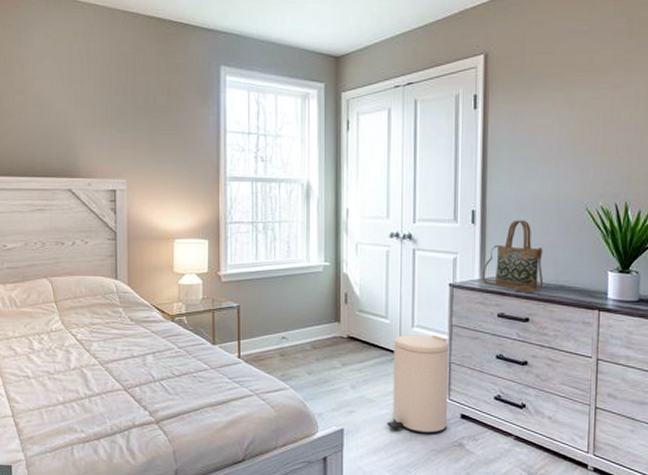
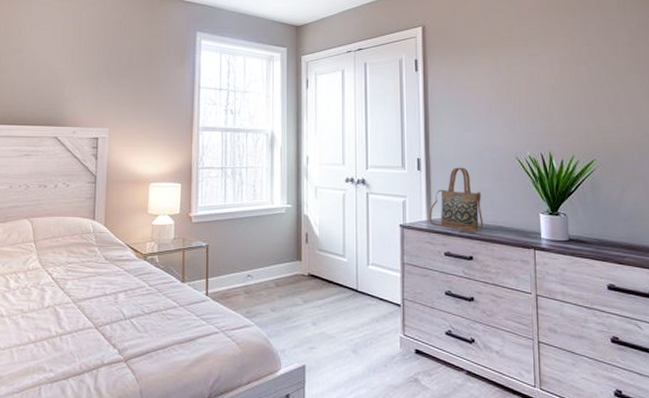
pedal bin: present [387,334,450,435] -> none [346,272,403,371]

